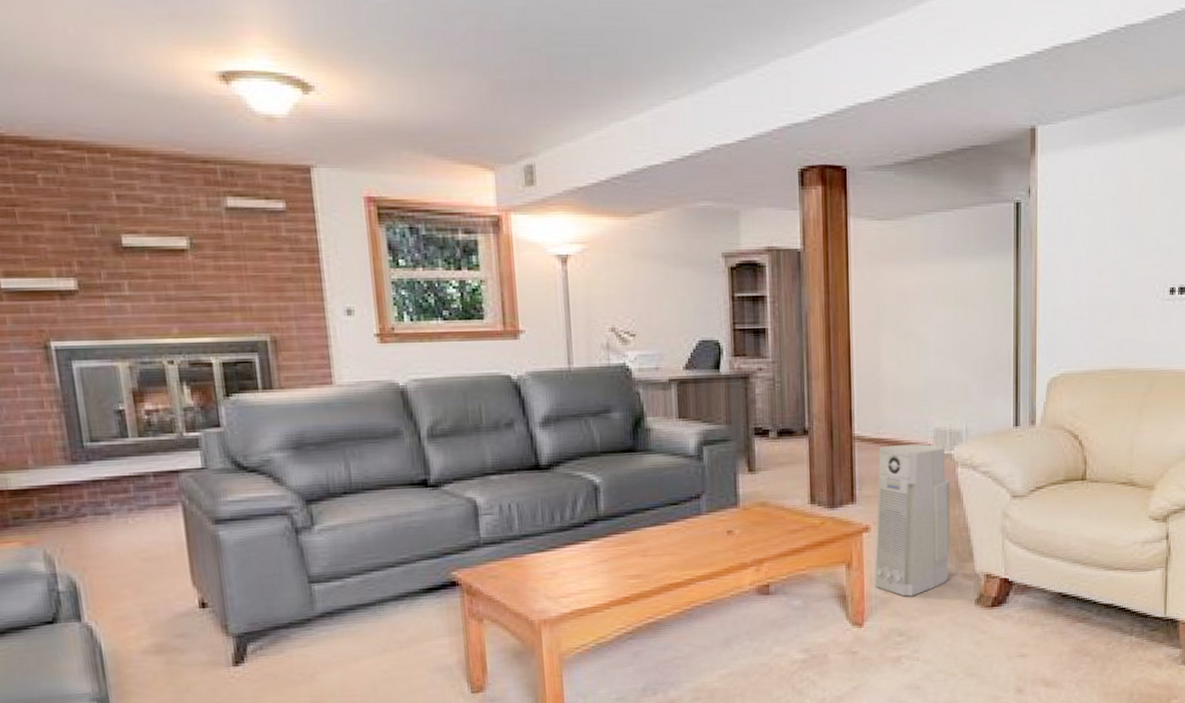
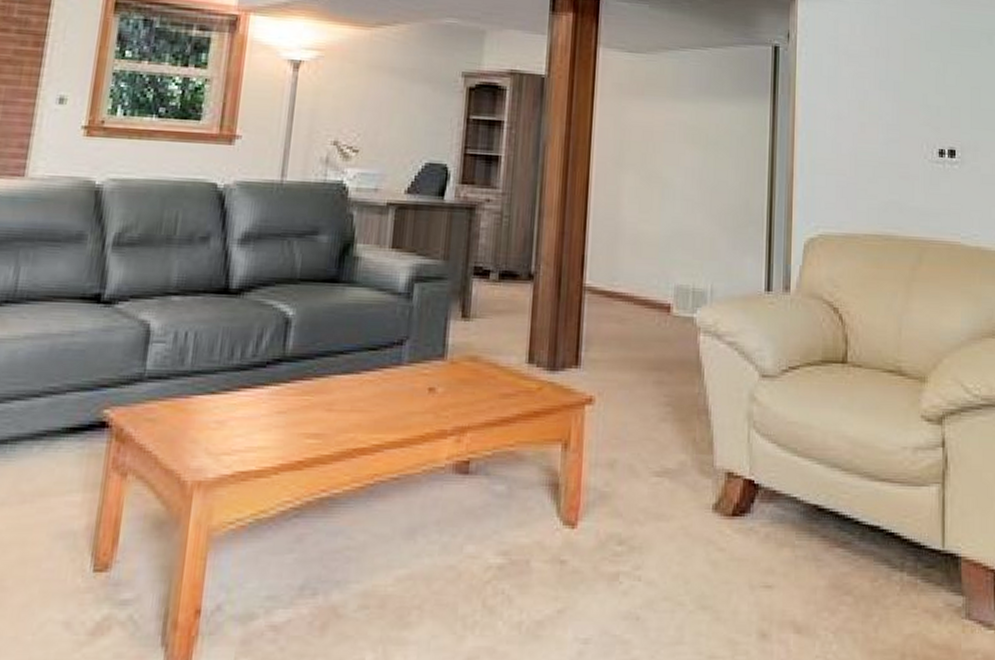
air purifier: present [874,443,951,597] -> none [594,301,690,493]

